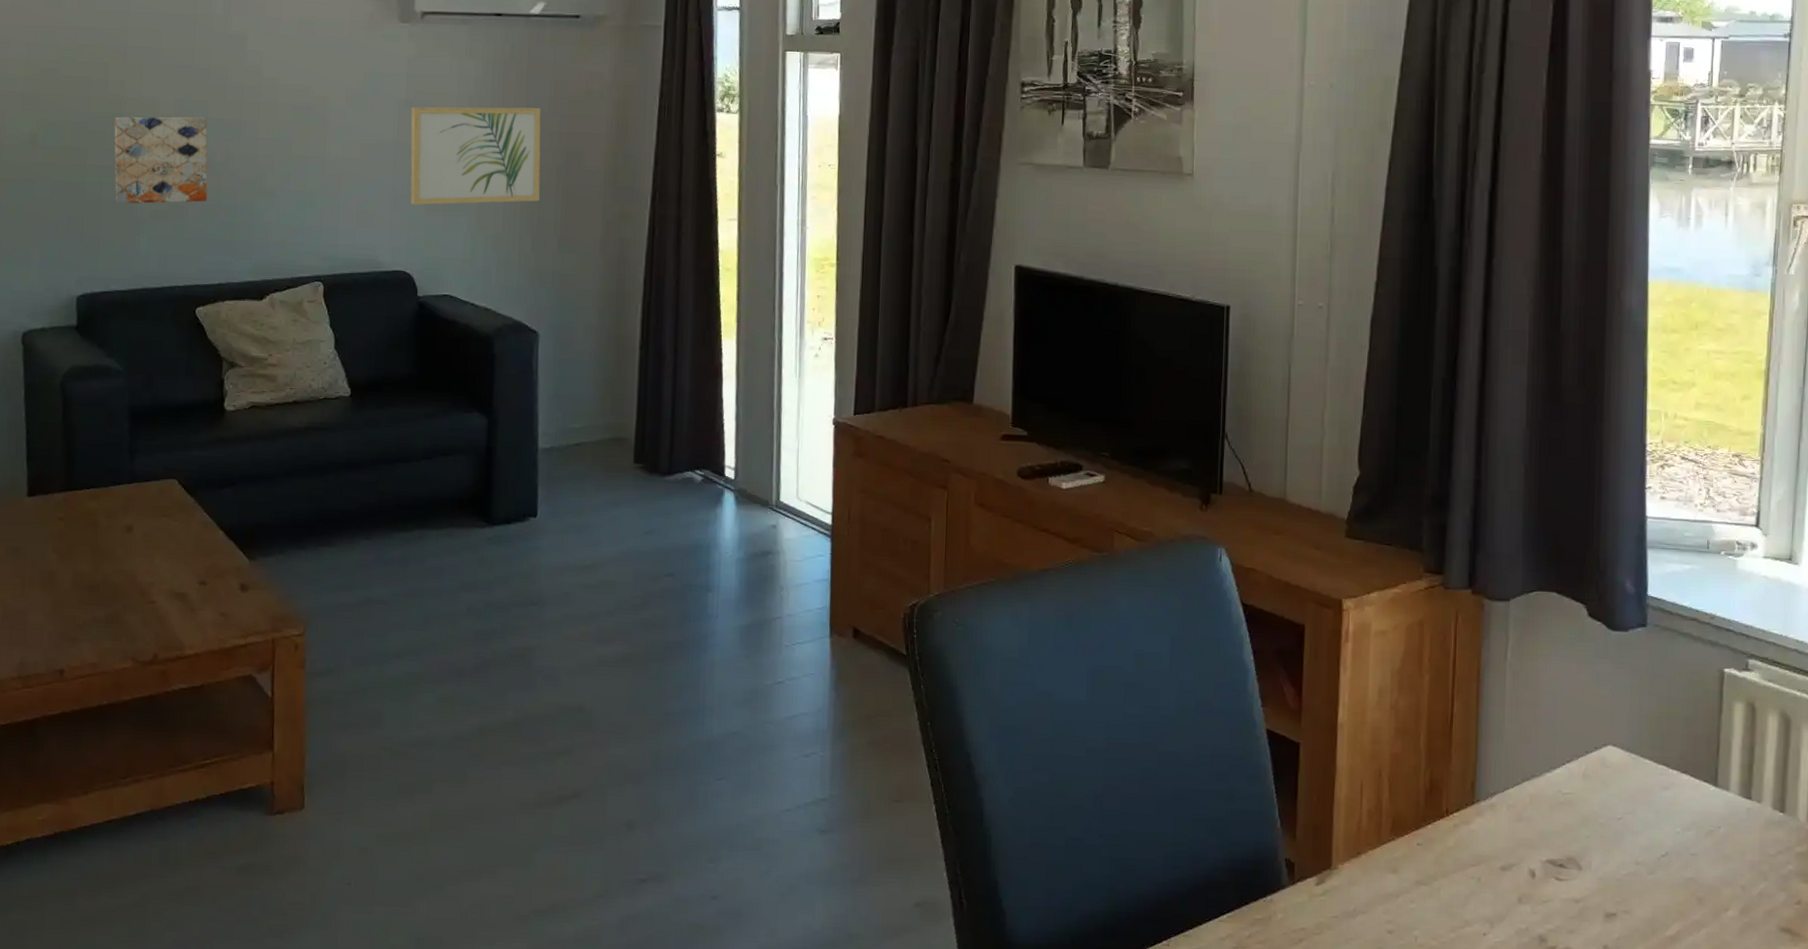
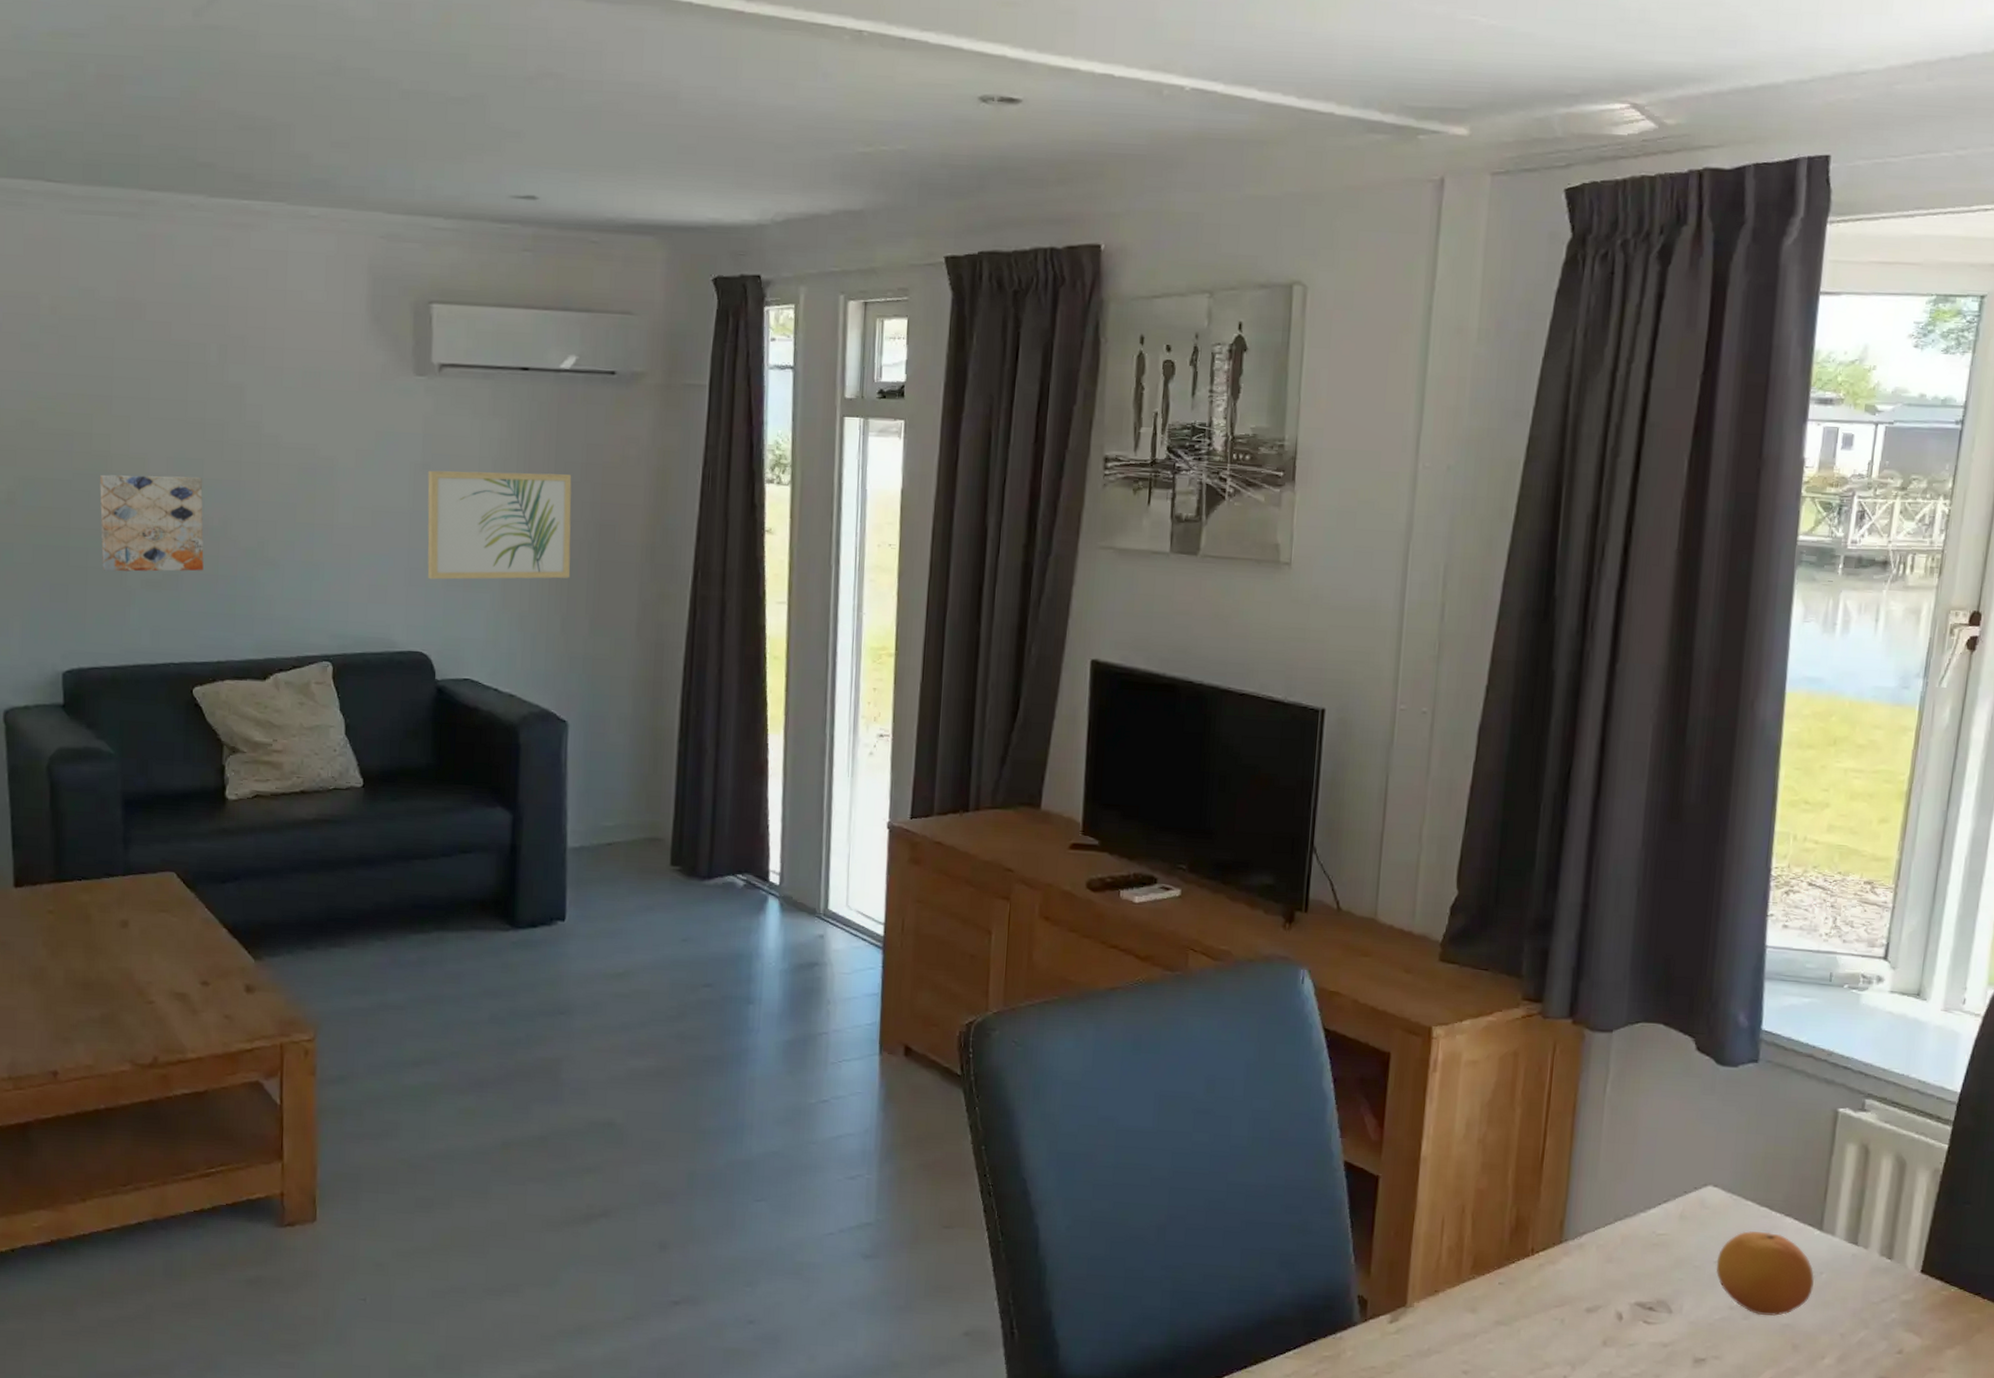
fruit: none [1620,788,1713,870] -> present [1715,1231,1814,1316]

